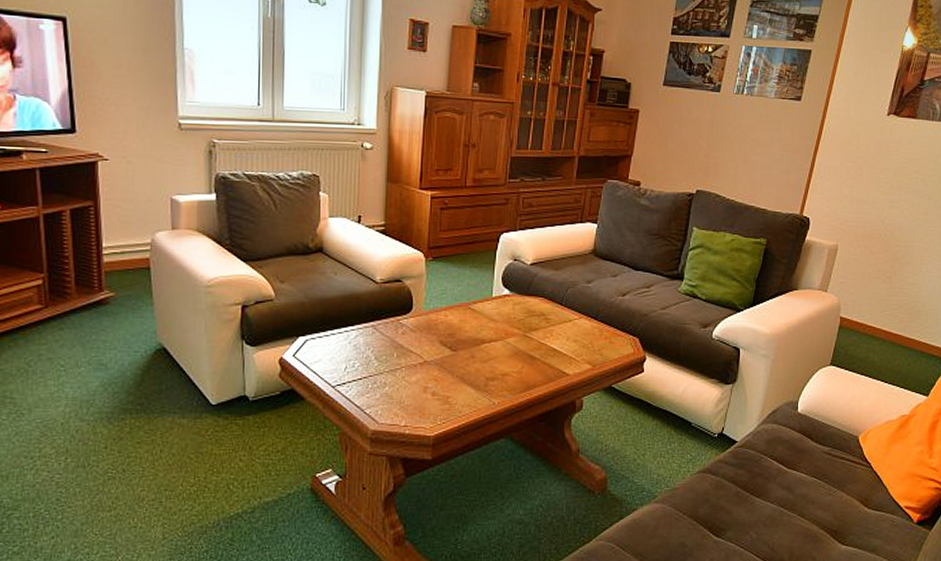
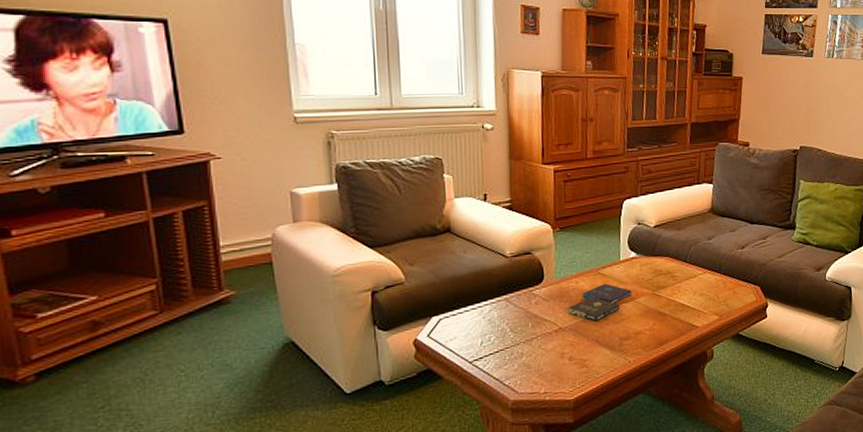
music album box set: none [434,320,502,358] -> present [567,283,632,321]

